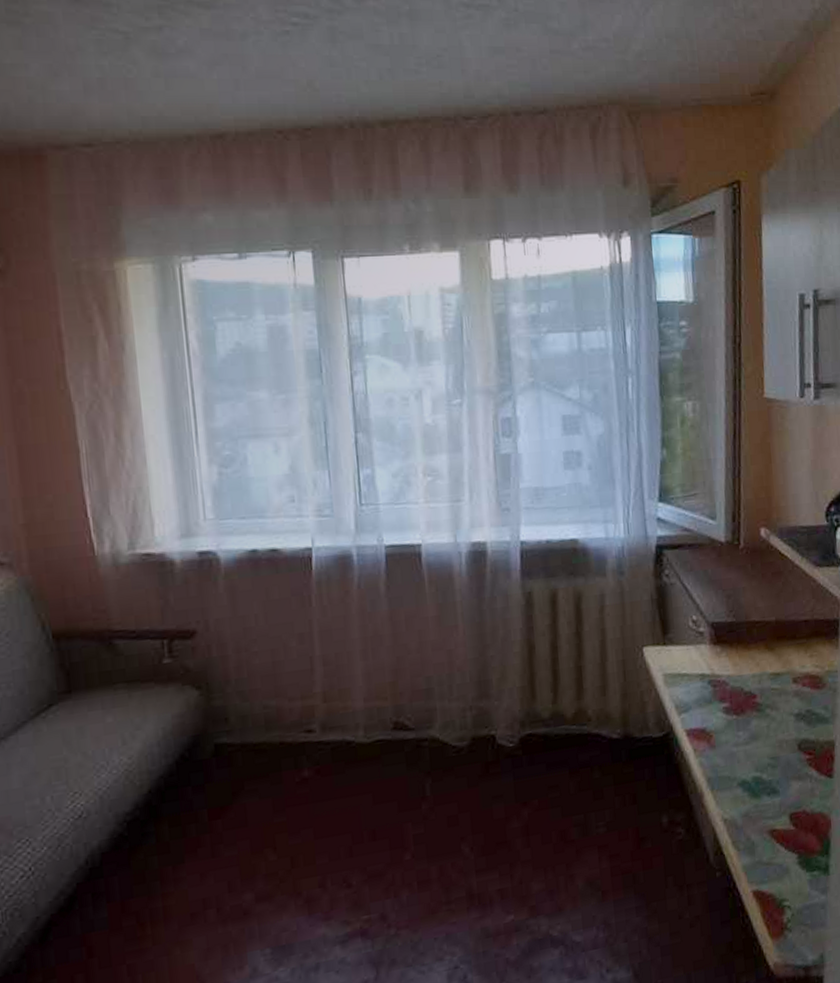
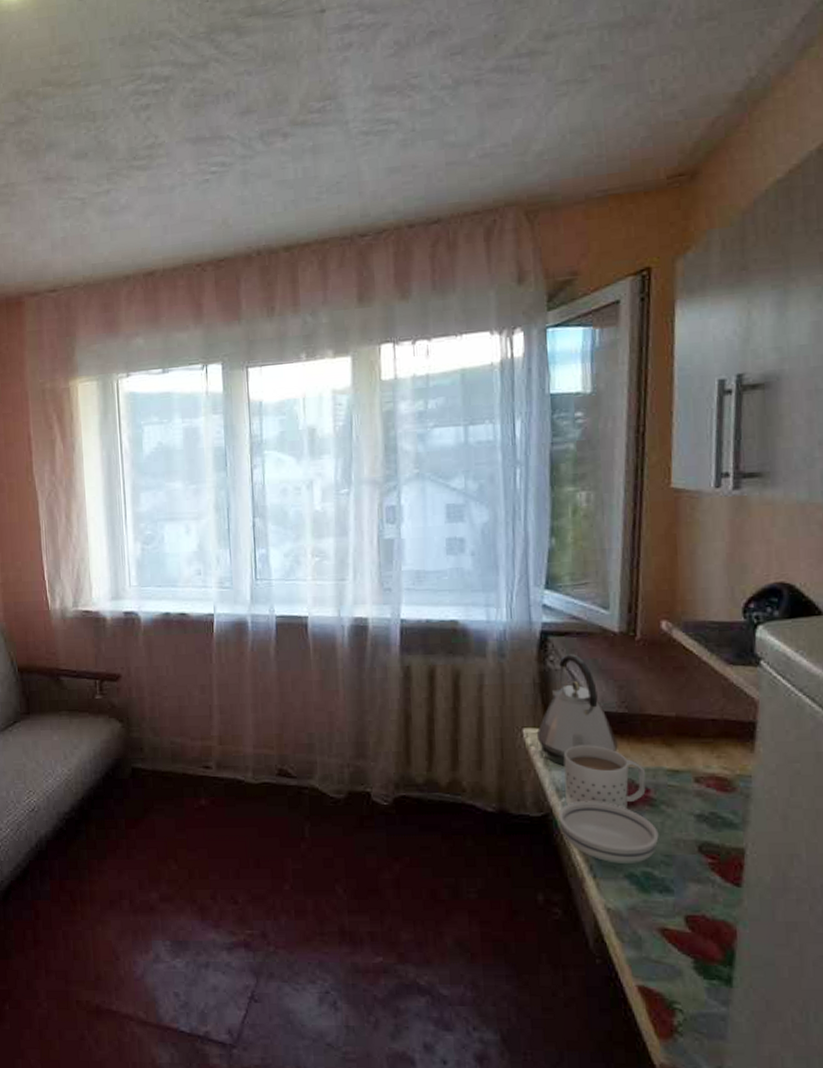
kettle: none [655,566,729,682] -> present [536,654,618,766]
bowl: none [678,713,766,773] -> present [558,801,659,864]
mug: none [681,657,753,721] -> present [563,745,646,810]

